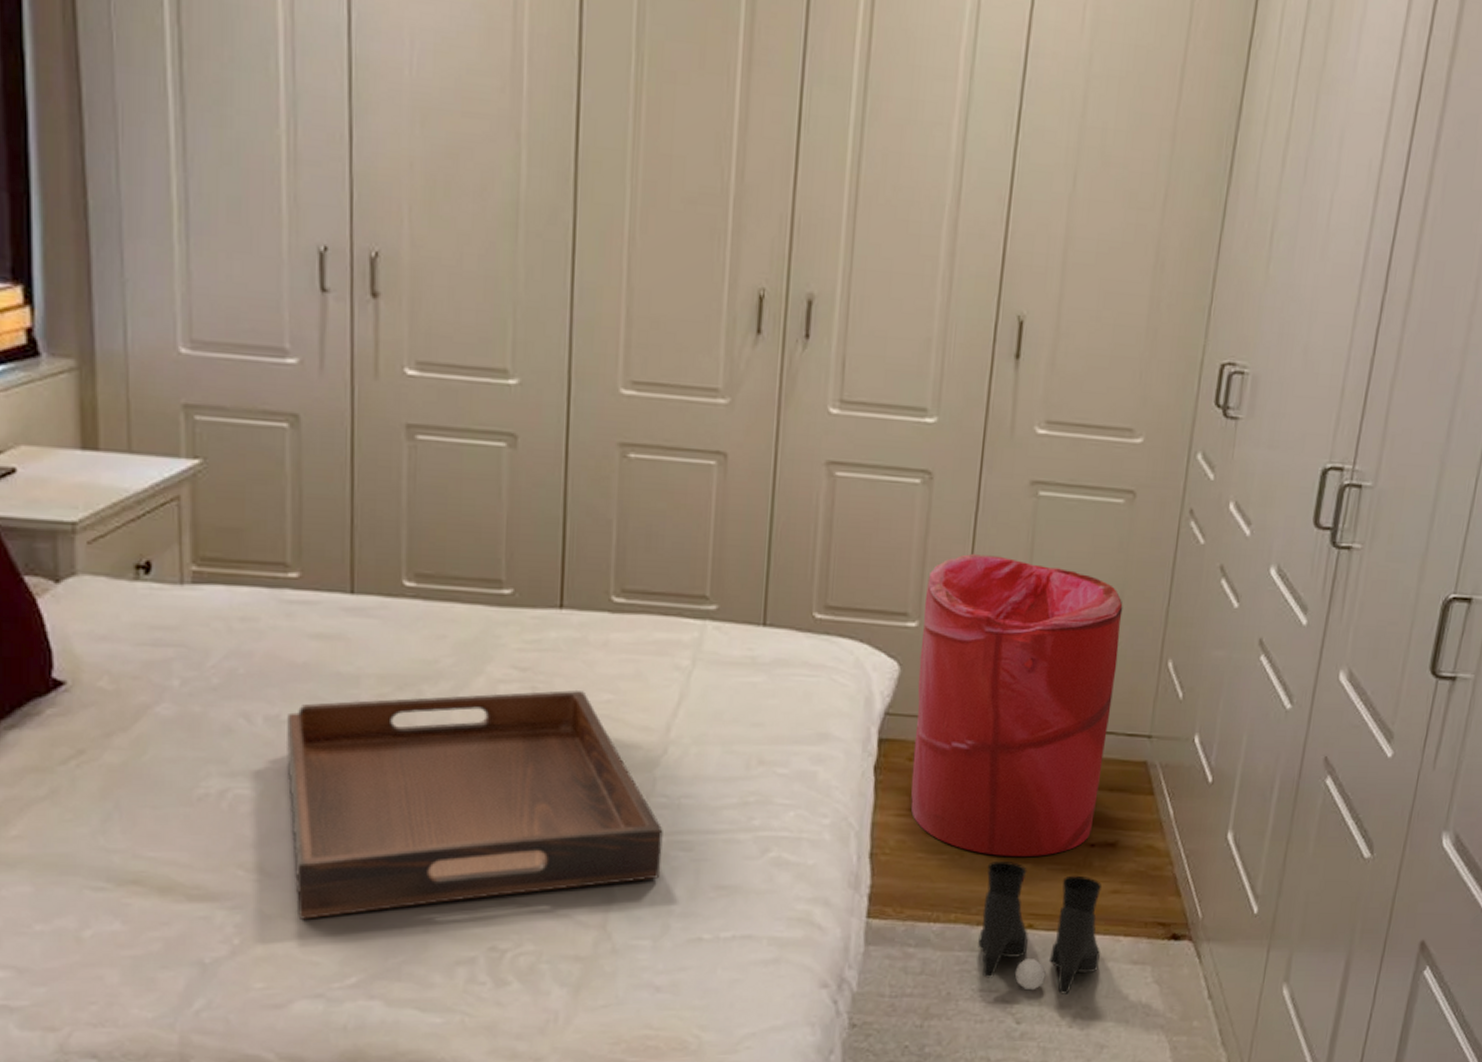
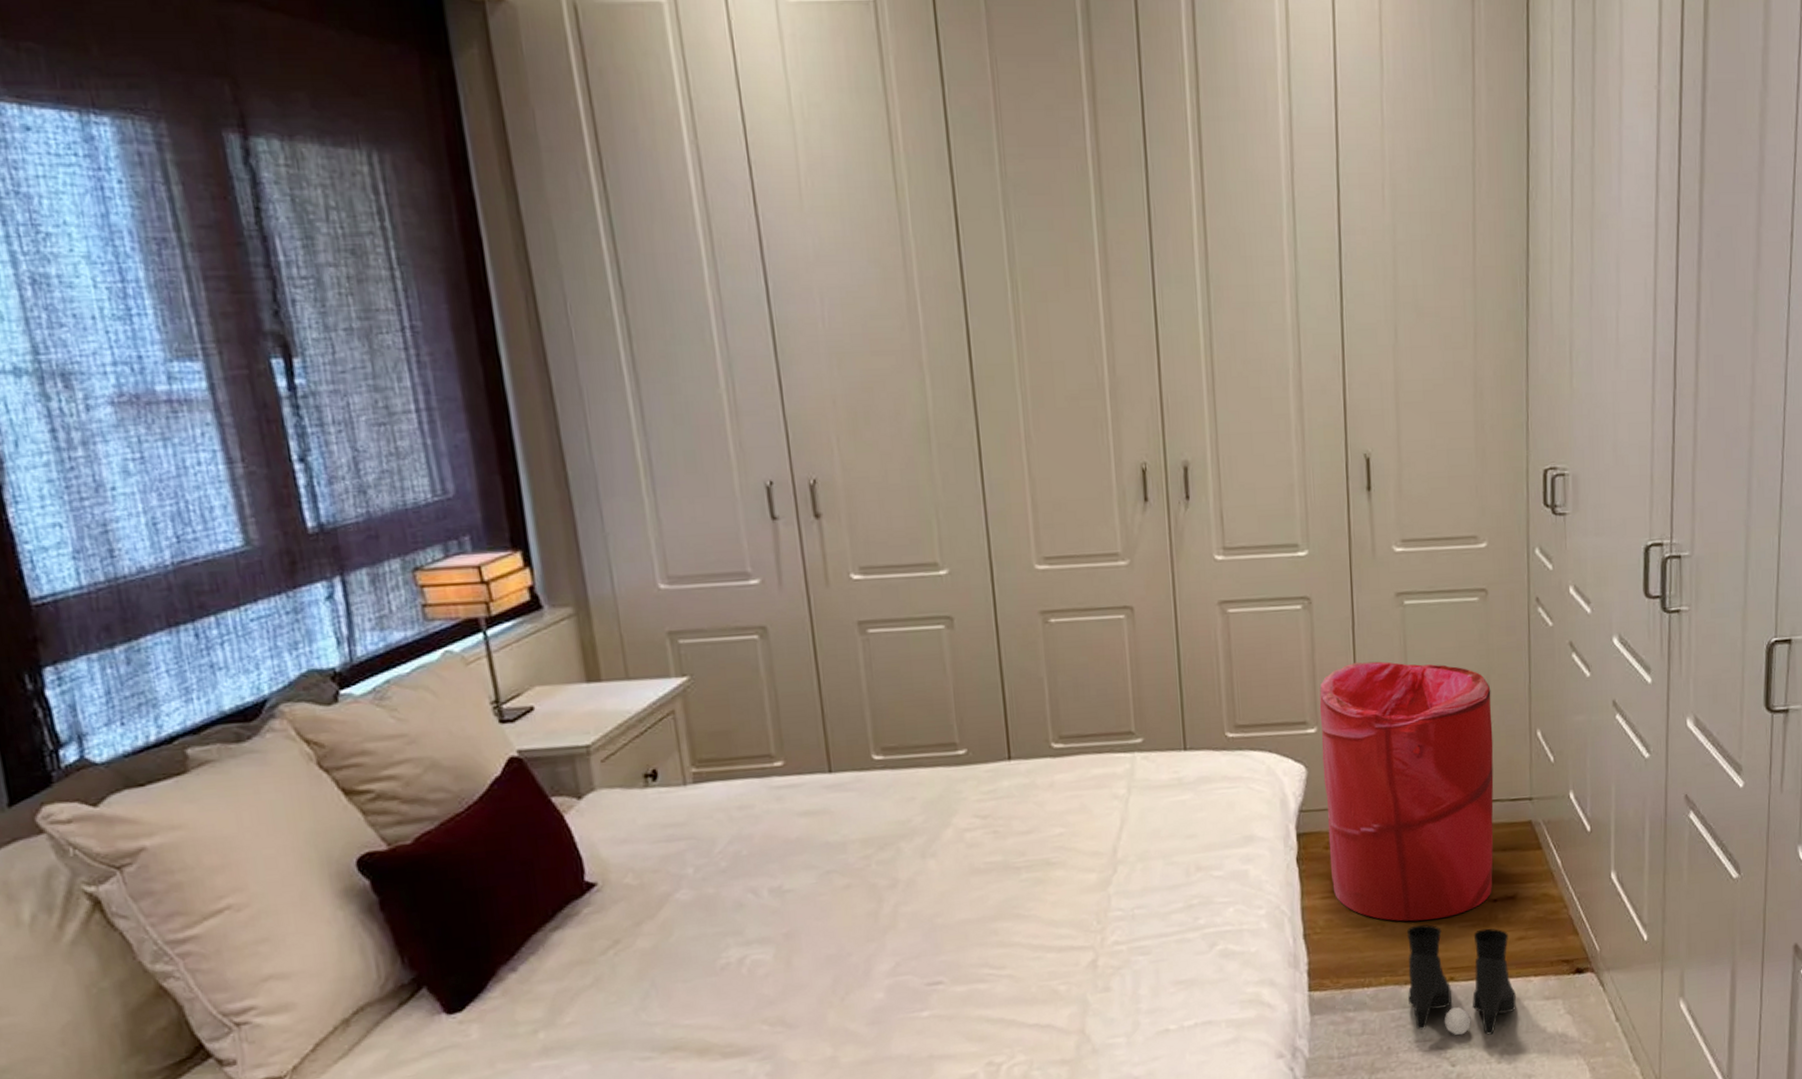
serving tray: present [285,689,663,919] -> none [788,828,1125,1061]

